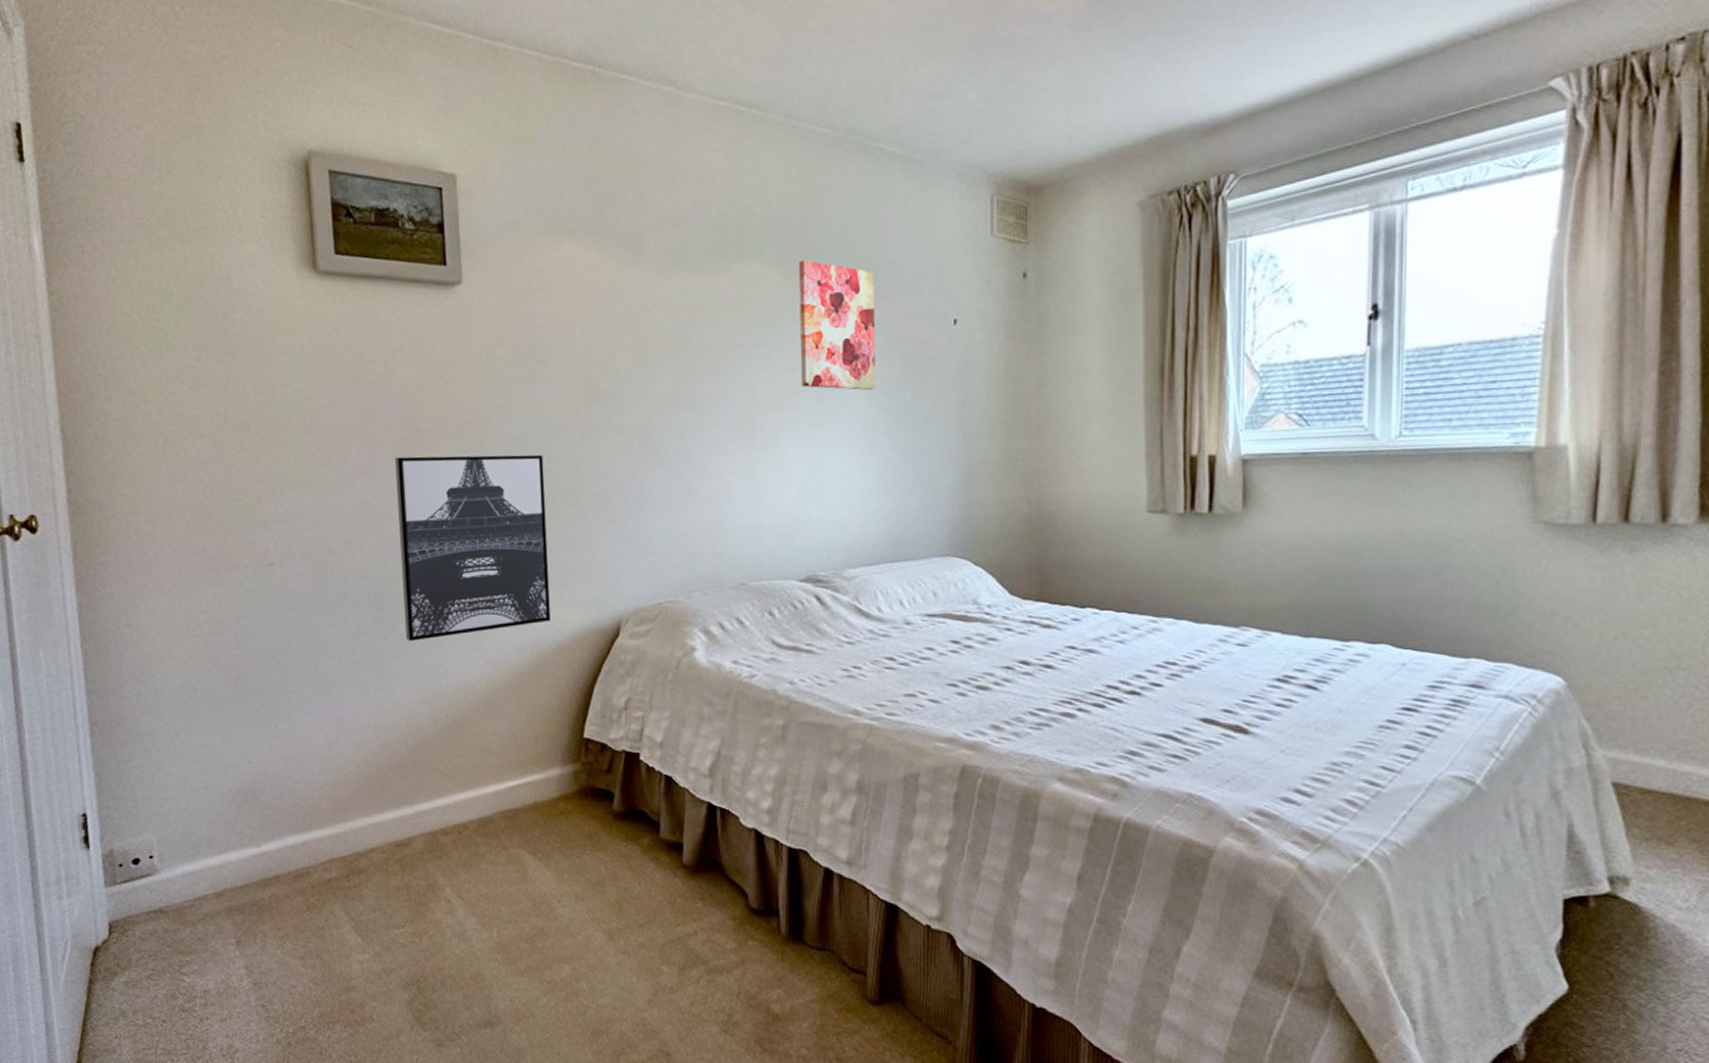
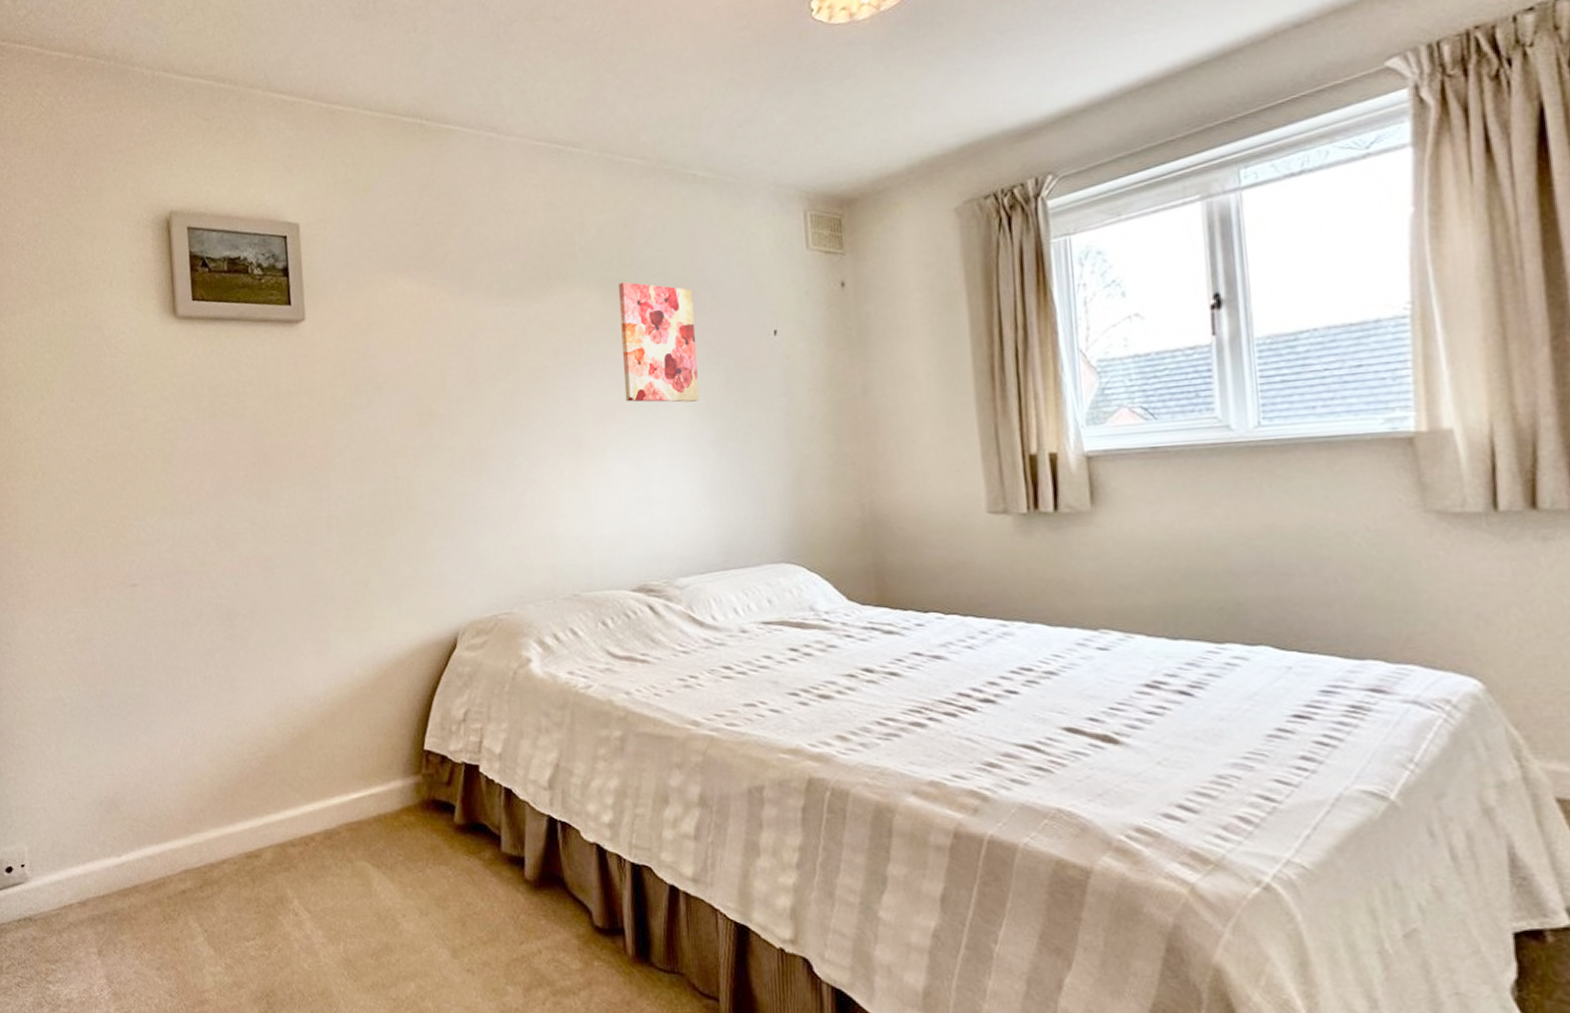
wall art: present [394,454,551,642] -> none [245,475,391,657]

